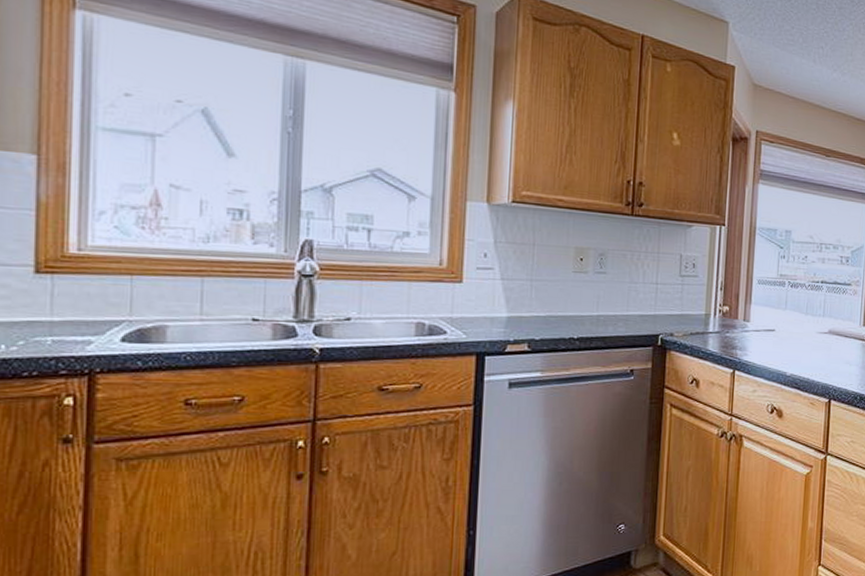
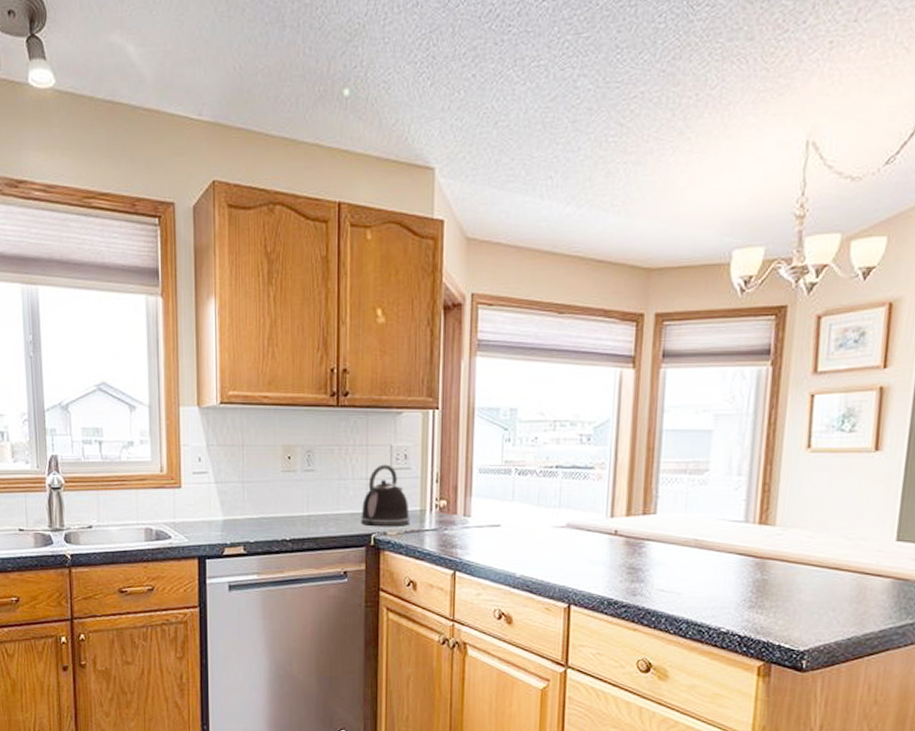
kettle: none [649,271,696,329] -> present [361,464,411,527]

